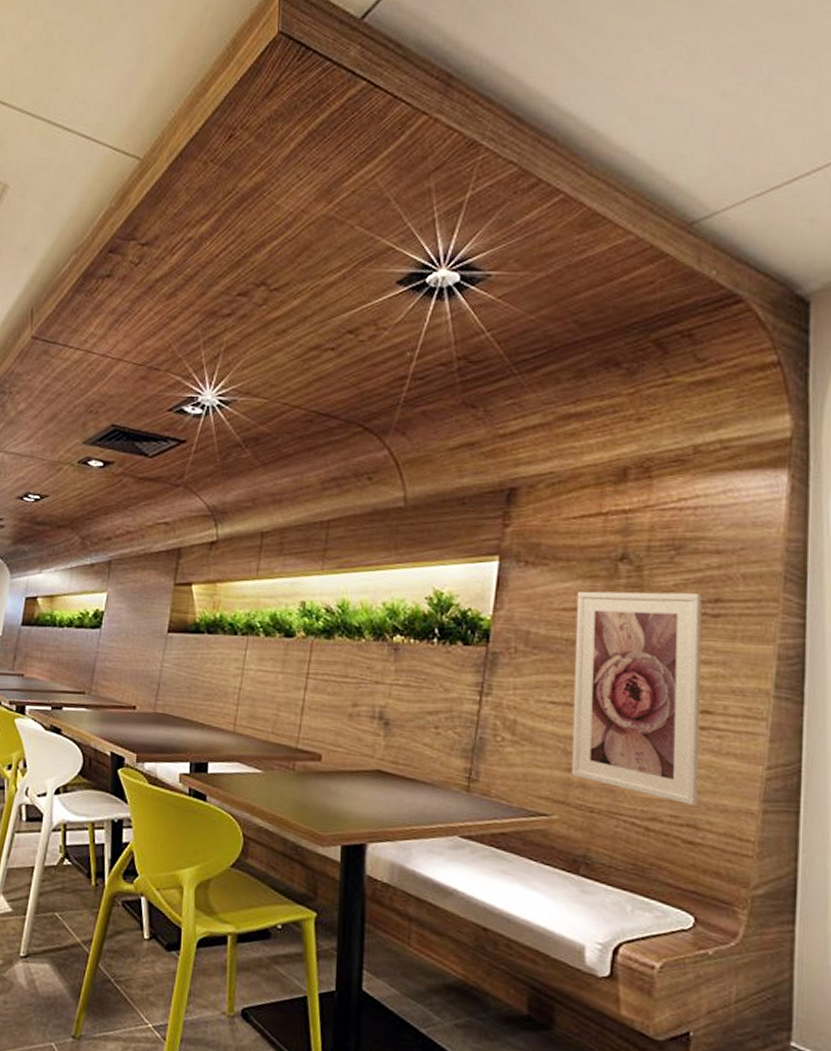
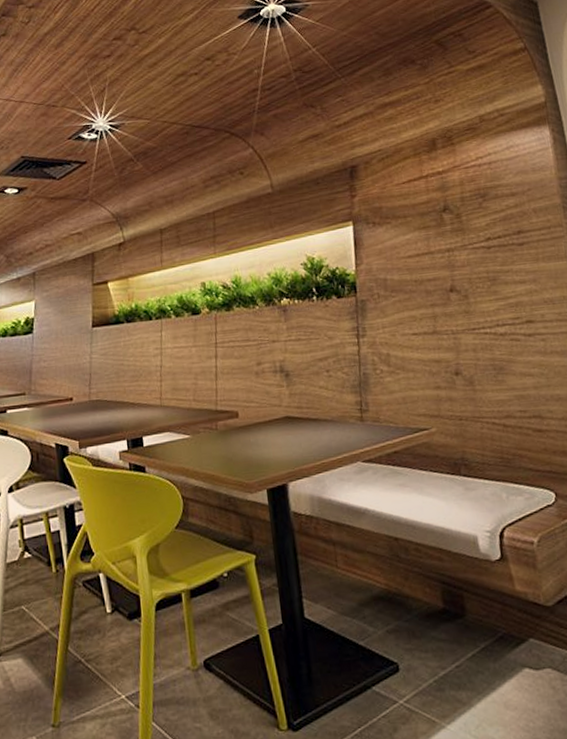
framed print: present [571,591,703,806] -> none [416,229,539,400]

